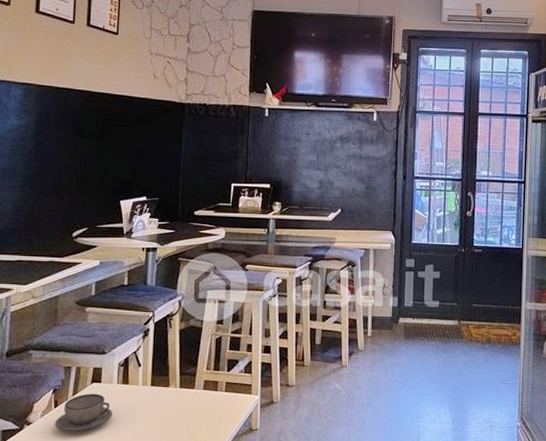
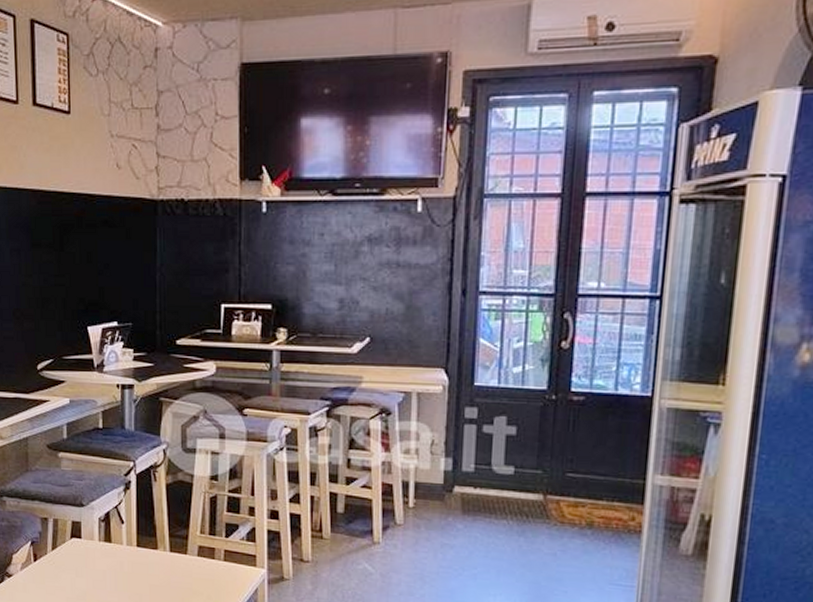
teacup: present [54,393,113,432] -> none [35,549,96,590]

